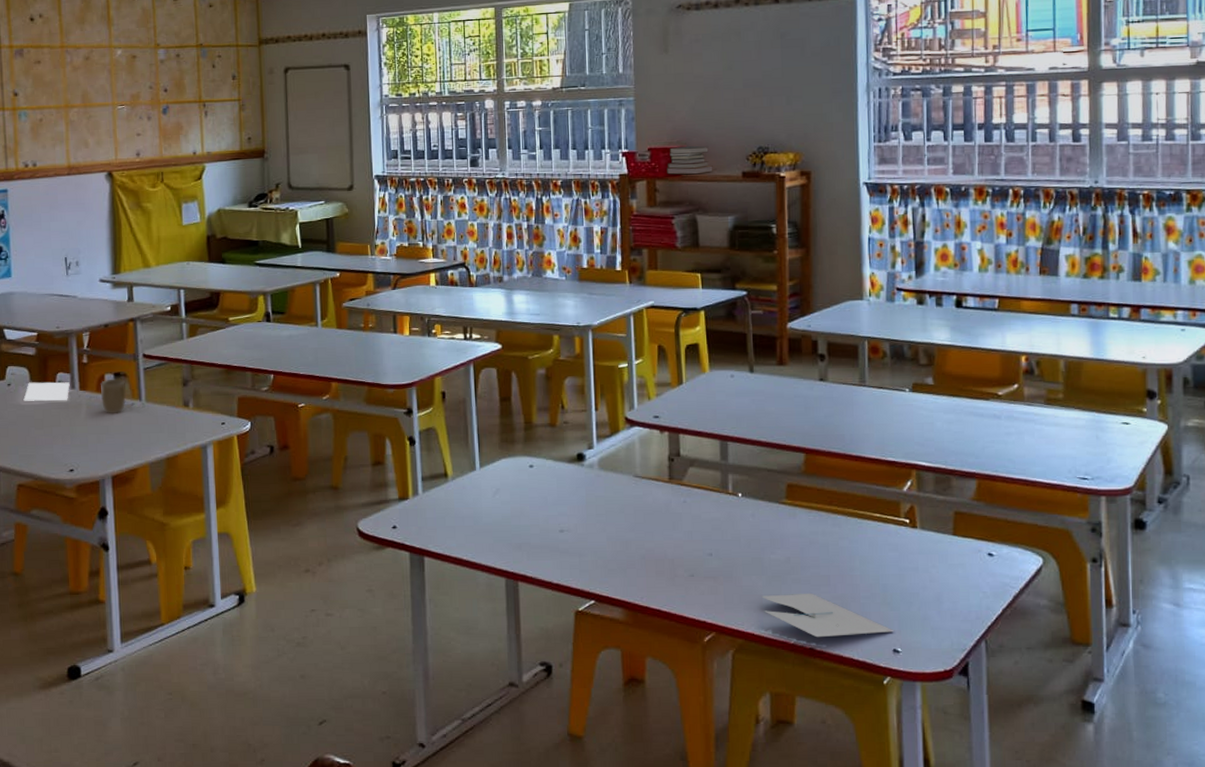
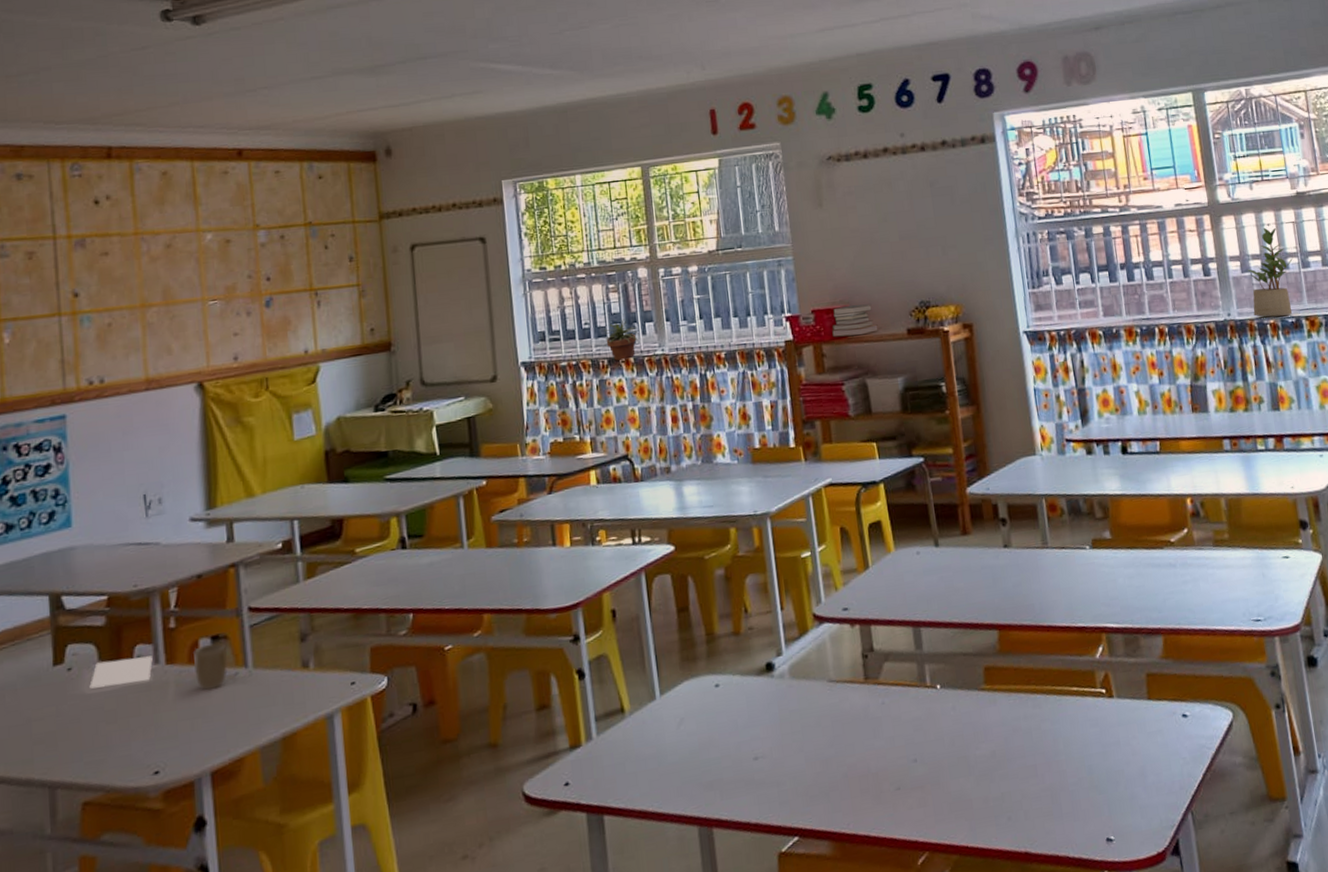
potted plant: none [451,144,481,180] -> present [605,319,638,361]
paper: present [761,593,895,638] -> none [971,788,1106,839]
potted plant: none [1124,96,1182,188] -> present [1247,227,1294,318]

